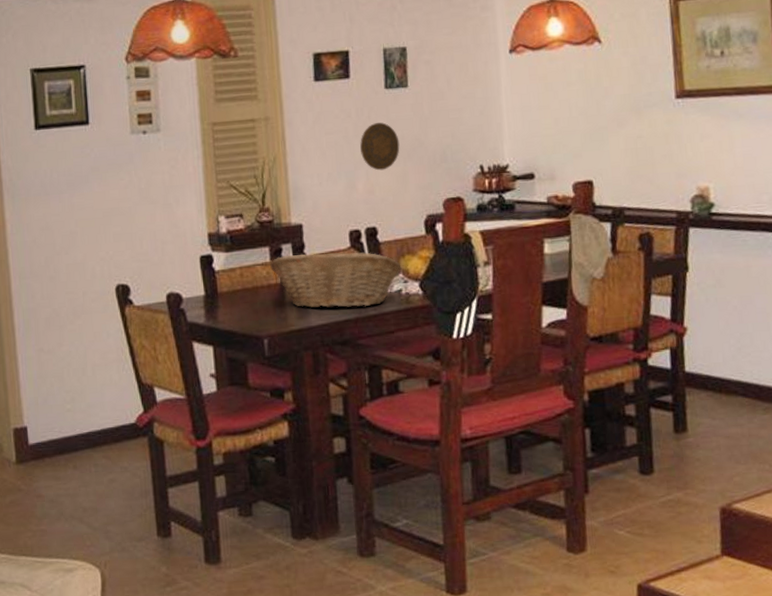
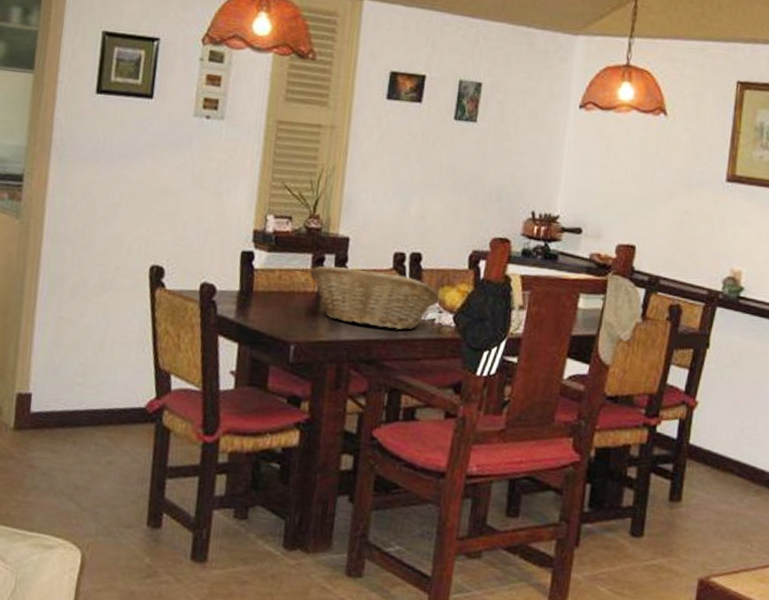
decorative plate: present [360,122,400,171] -> none [419,151,459,199]

